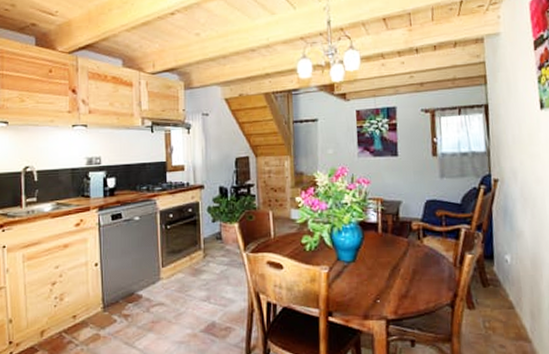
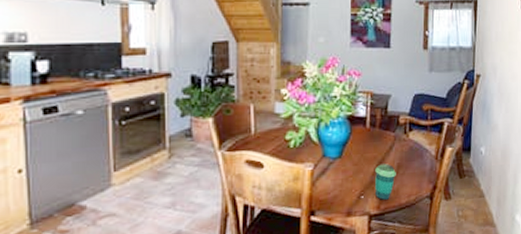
cup: none [390,269,412,305] -> present [375,163,396,200]

